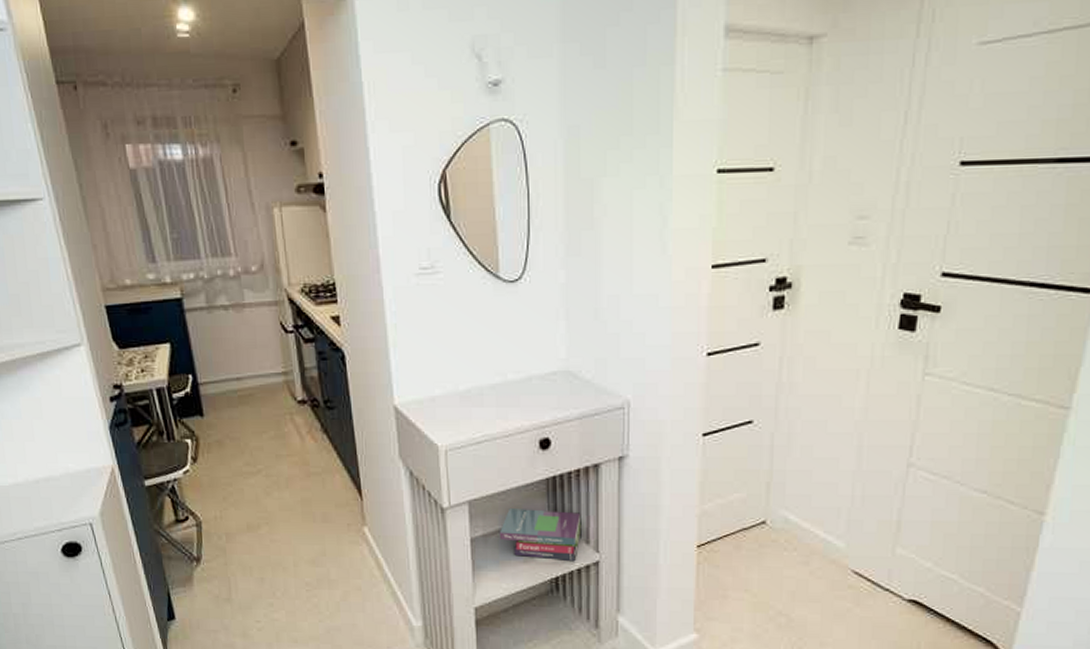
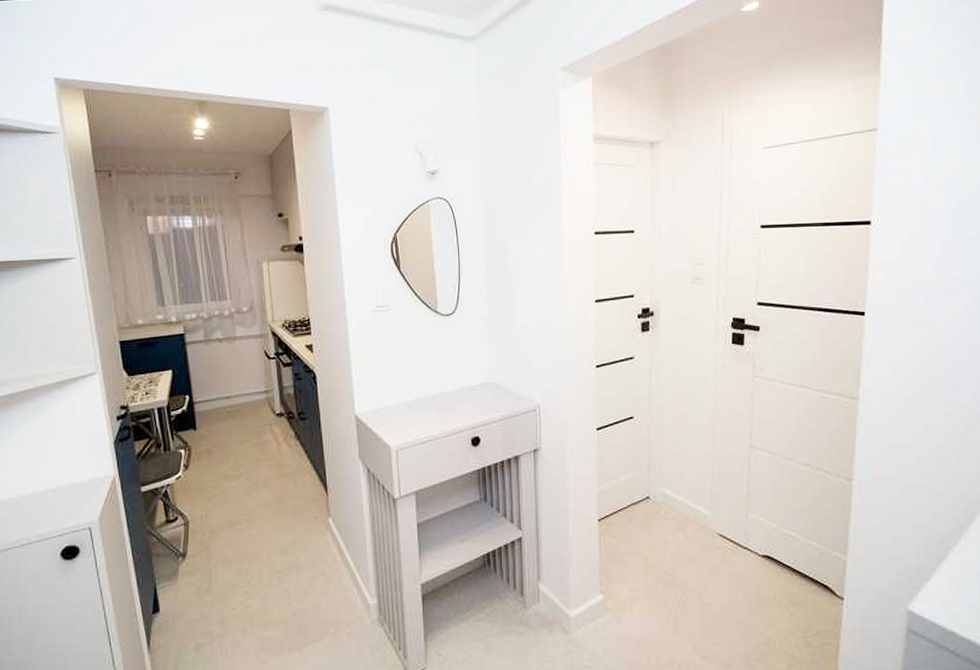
books: present [499,509,582,562] -> none [440,496,507,539]

